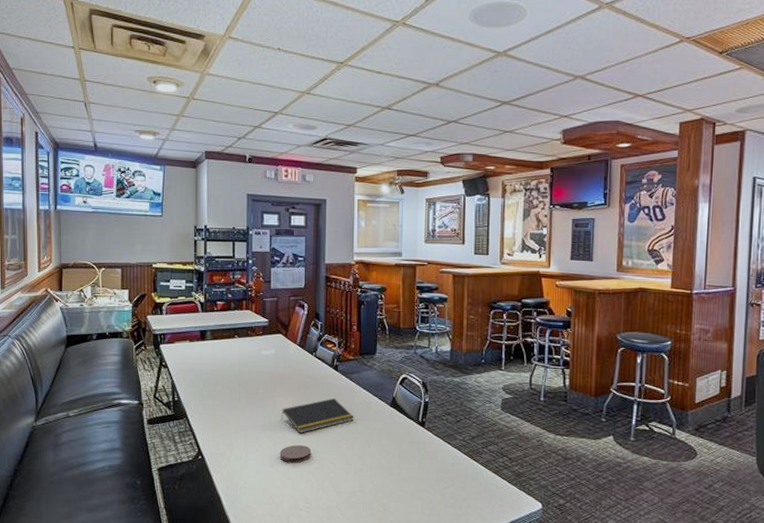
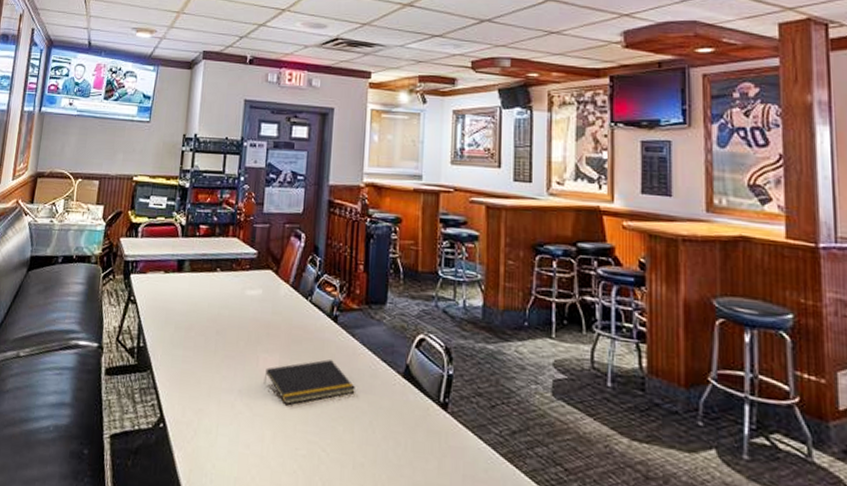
coaster: present [279,445,312,463] -> none [258,419,299,446]

